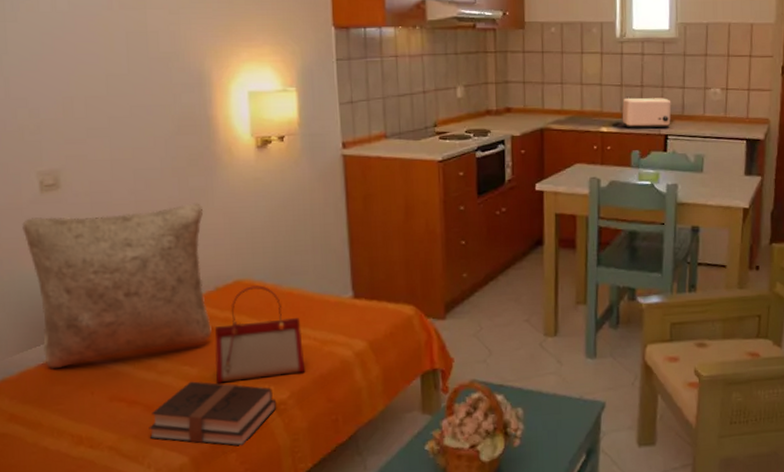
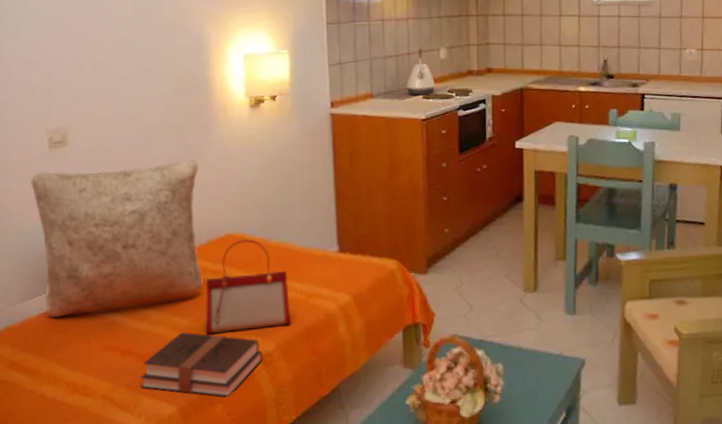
kettle: none [422,87,453,136] -> present [407,48,436,96]
toaster: present [622,97,672,129] -> none [599,58,648,88]

